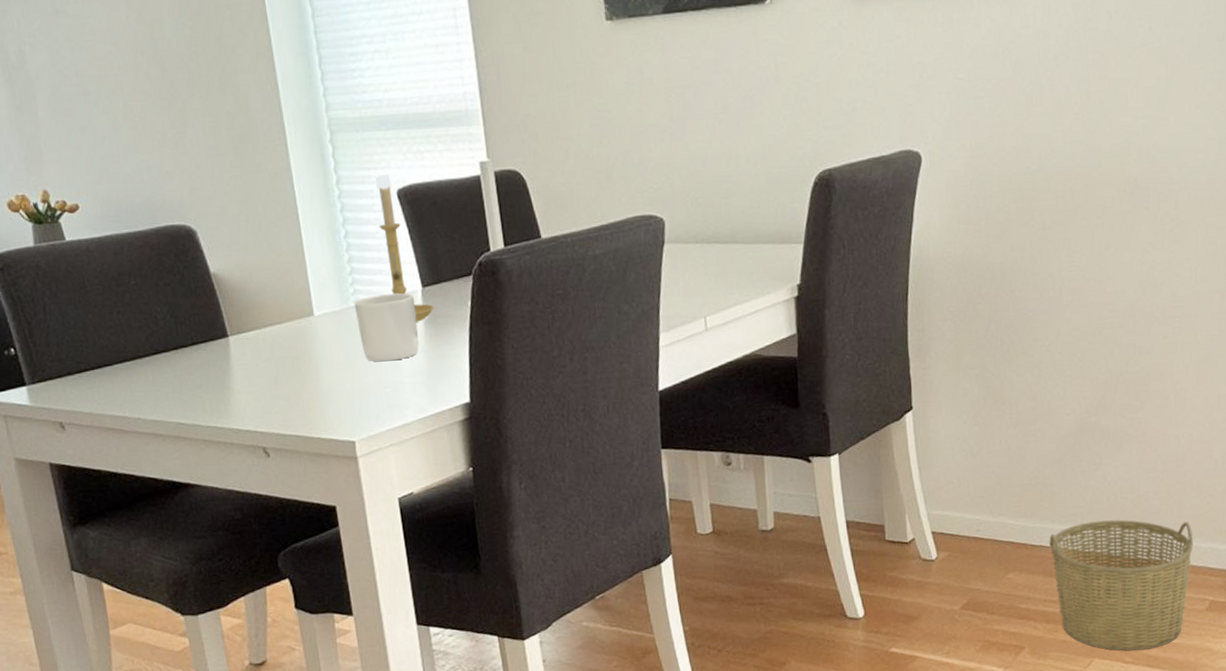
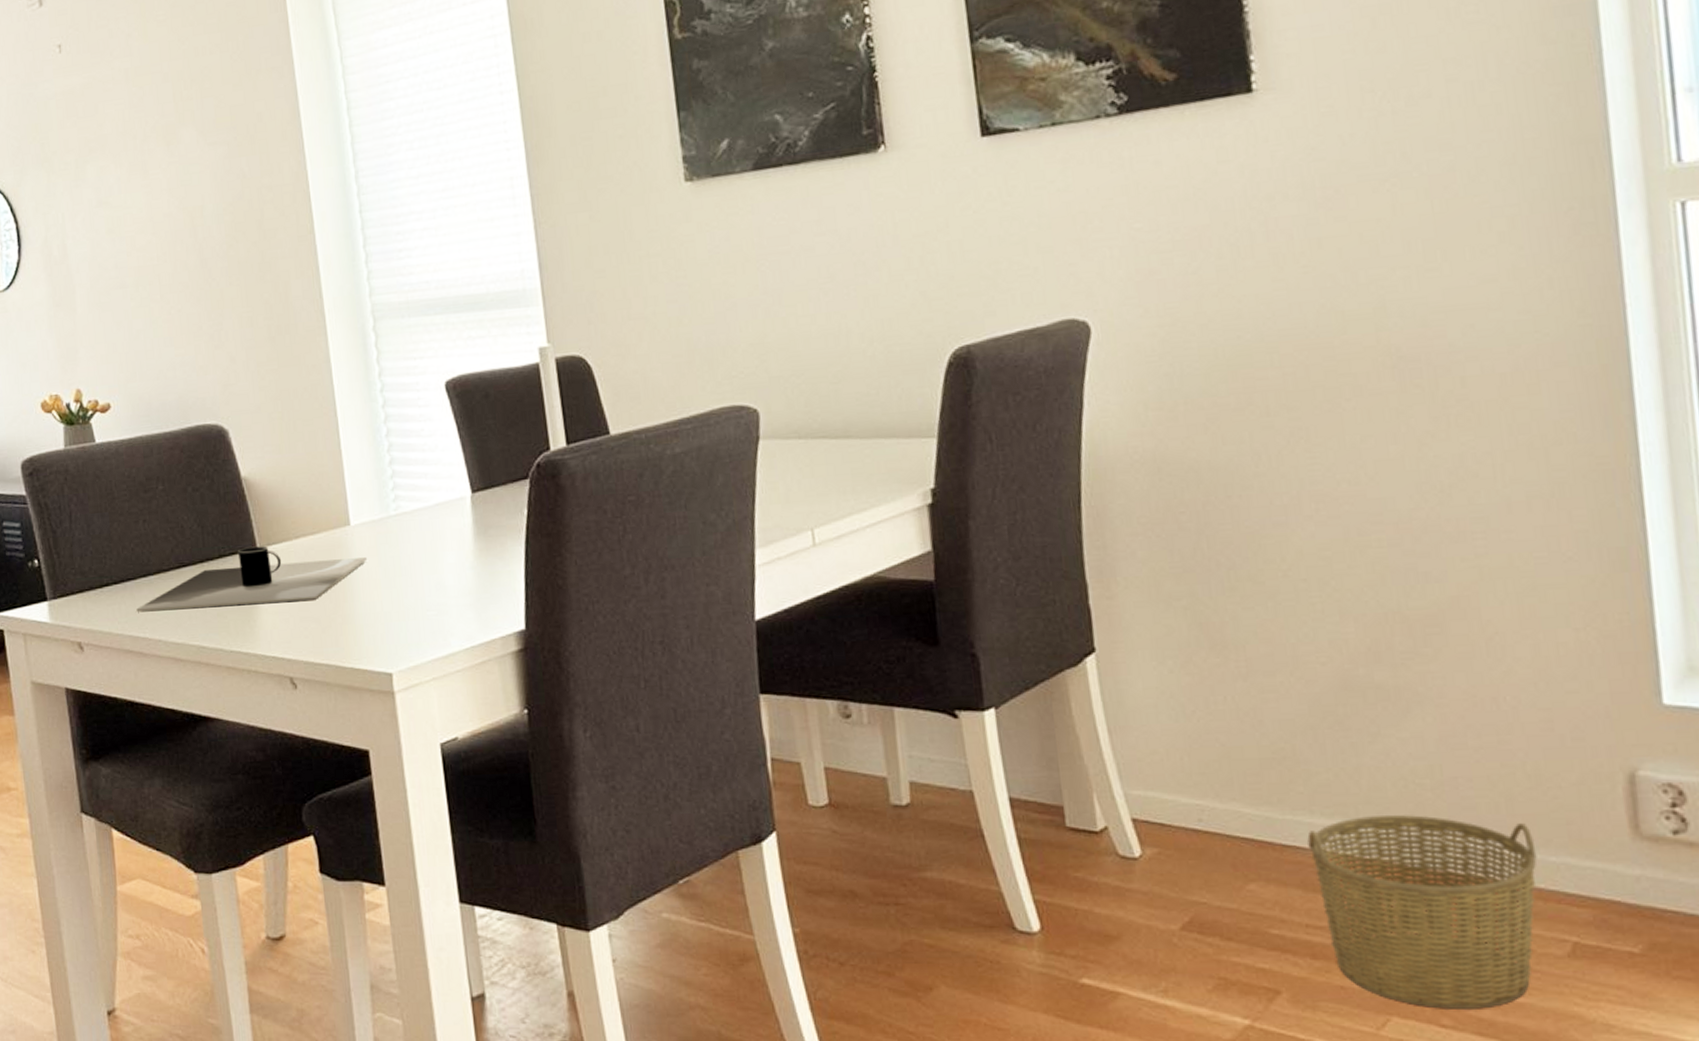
place setting: none [115,334,330,395] -> present [136,546,367,613]
mug: present [354,293,419,362] -> none [394,499,467,580]
candle holder: present [374,173,434,322] -> none [420,363,485,534]

